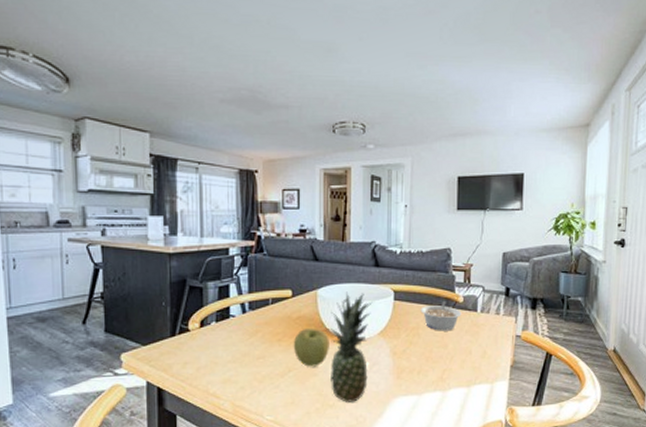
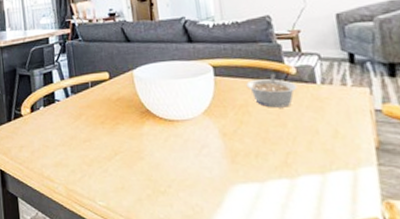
apple: present [293,328,329,367] -> none [115,109,153,150]
fruit: present [328,291,374,402] -> none [149,70,199,189]

